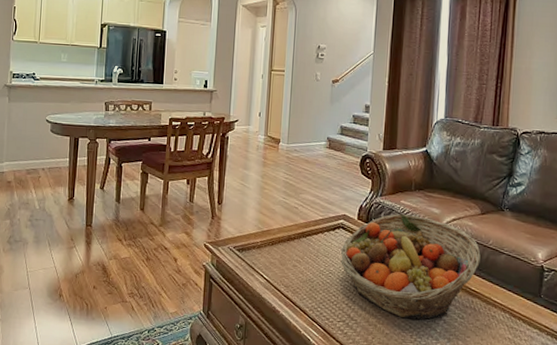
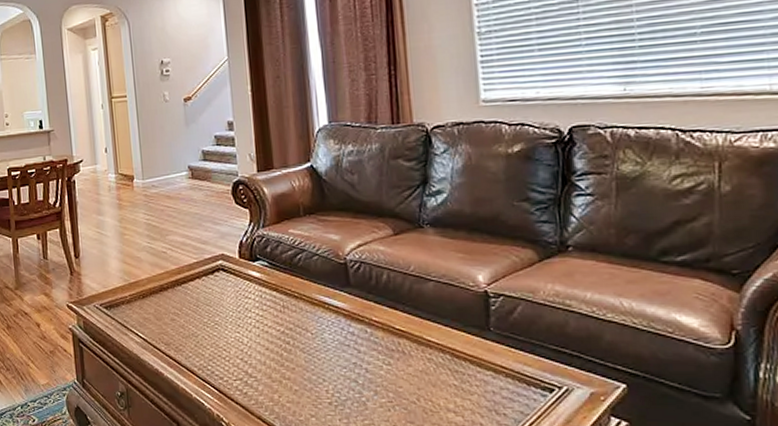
fruit basket: present [340,214,481,320] -> none [224,245,402,371]

